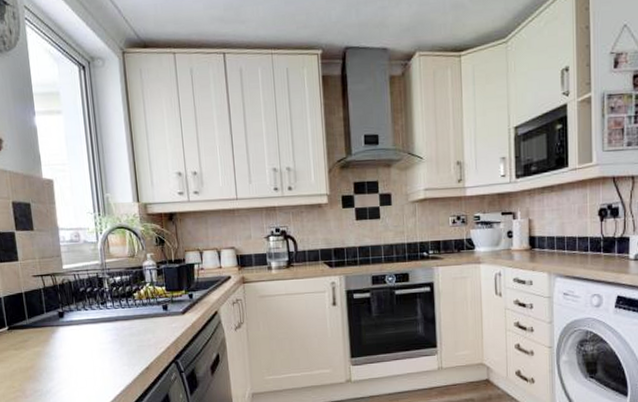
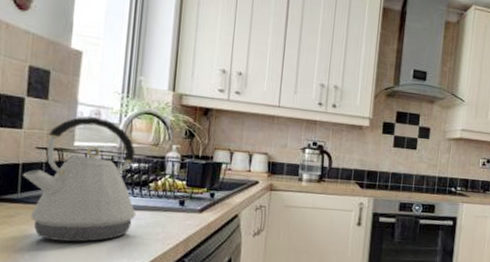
kettle: none [27,240,128,358] -> present [23,117,137,242]

